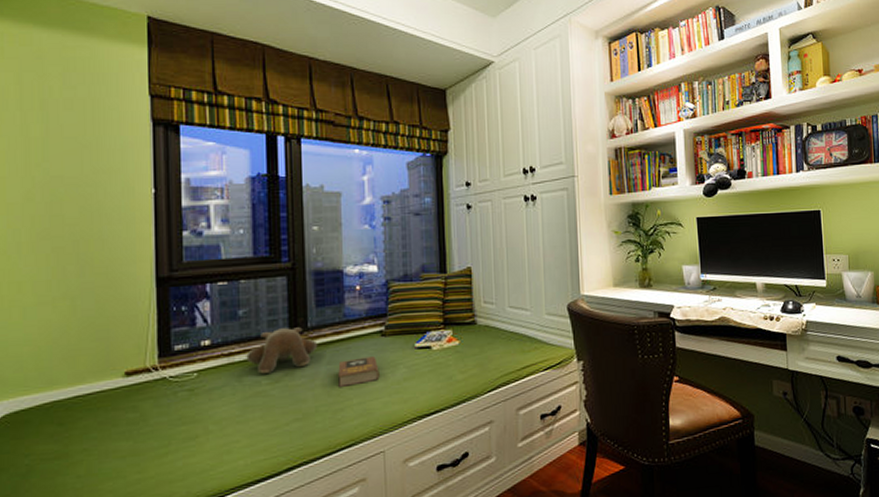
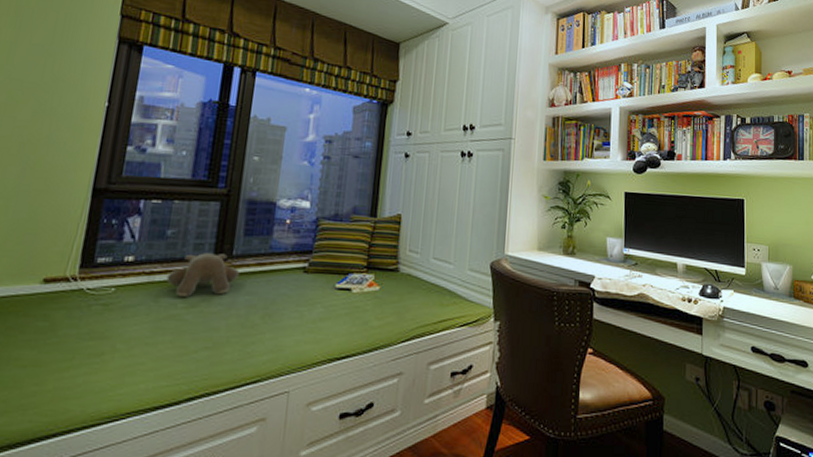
book: present [338,357,380,388] -> none [253,292,297,321]

